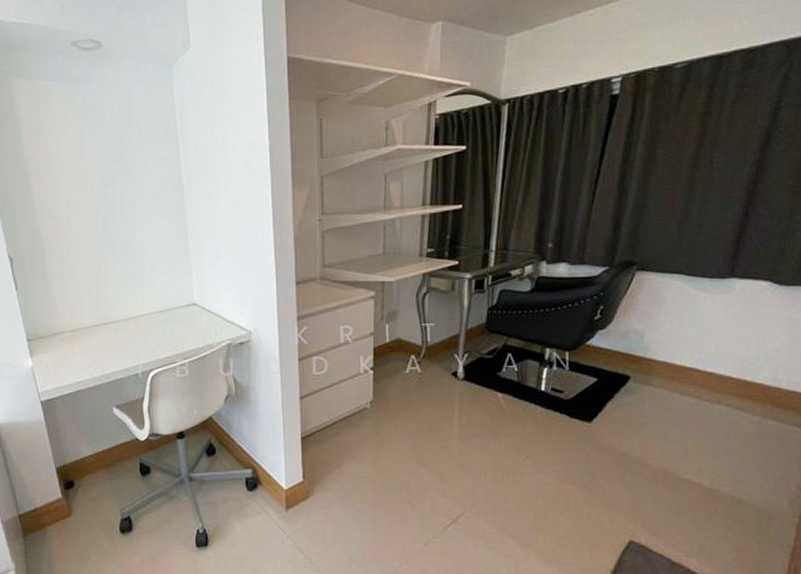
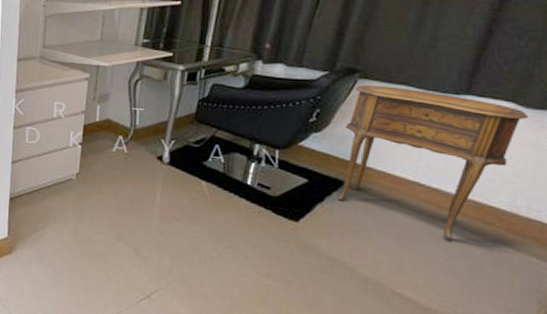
side table: none [625,276,784,421] -> present [337,85,529,240]

